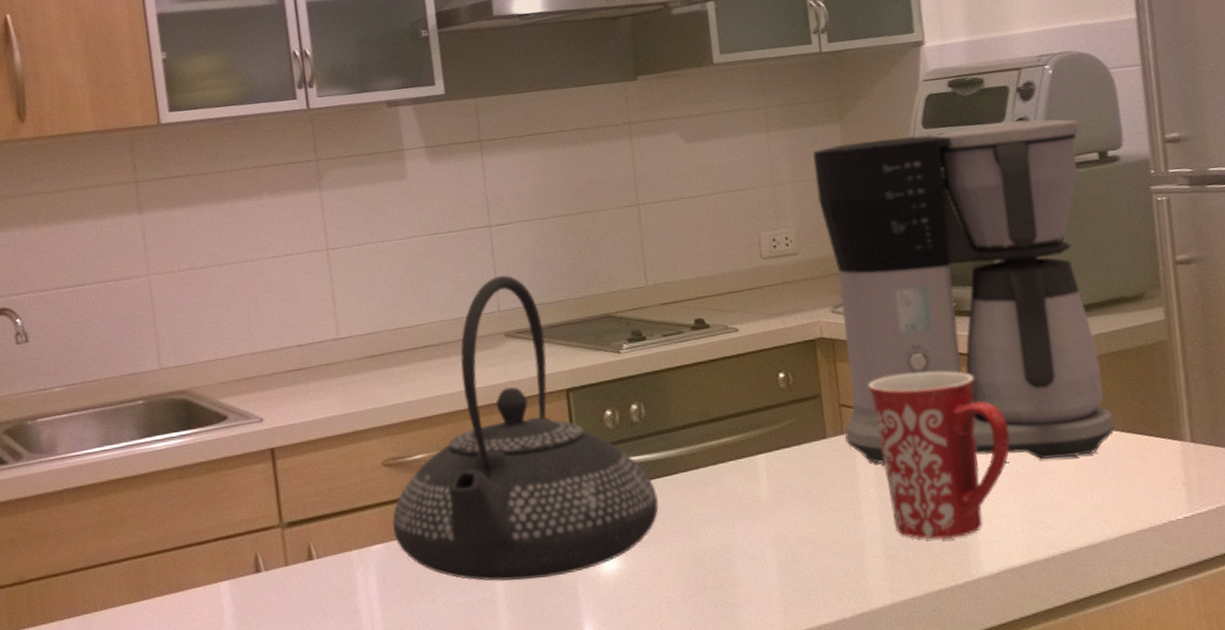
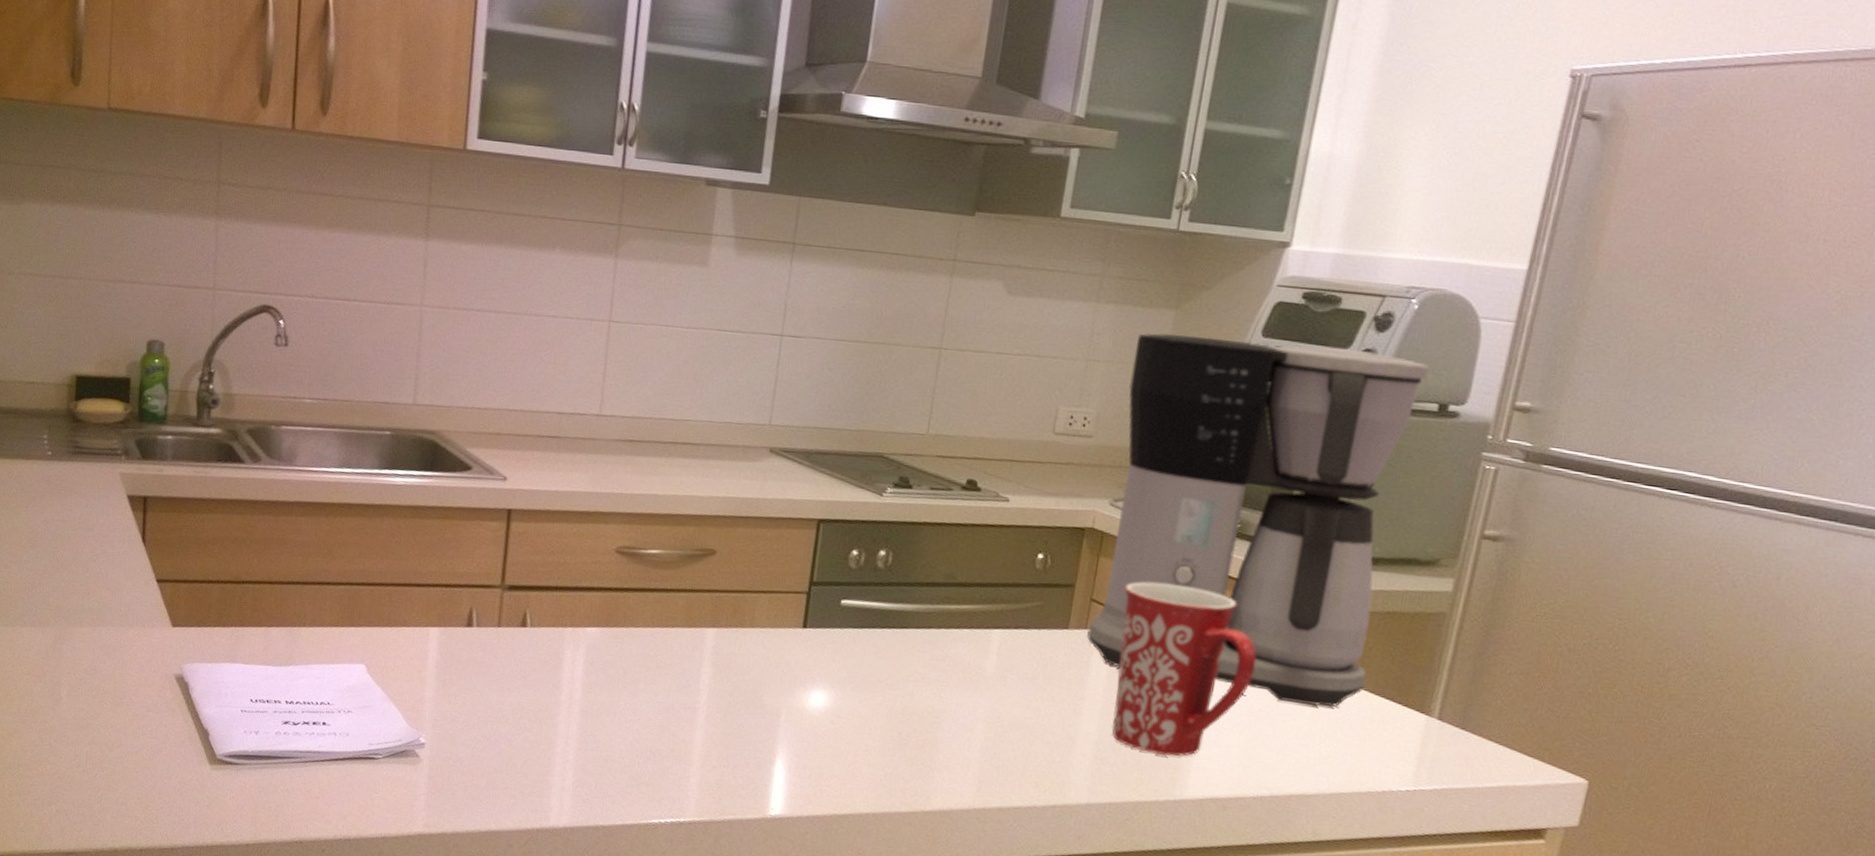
teapot: present [392,275,659,582] -> none [611,389,883,701]

